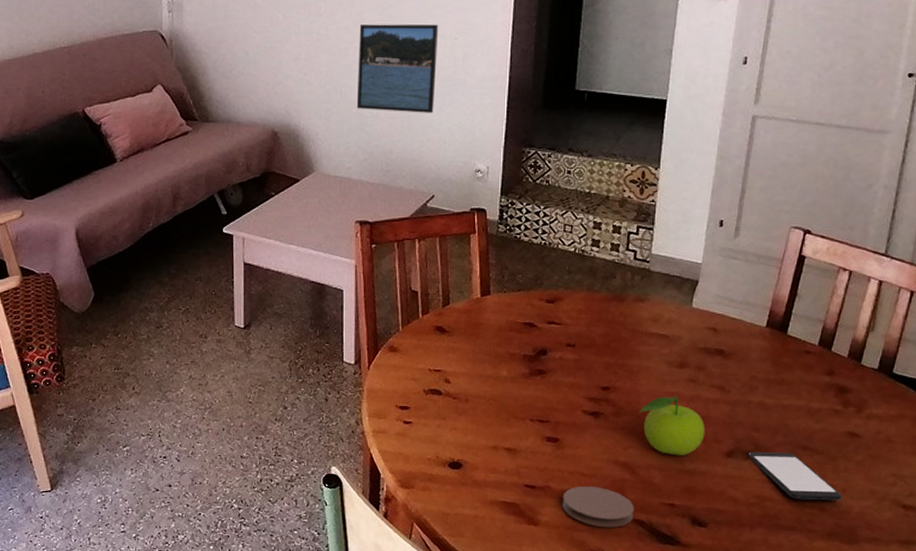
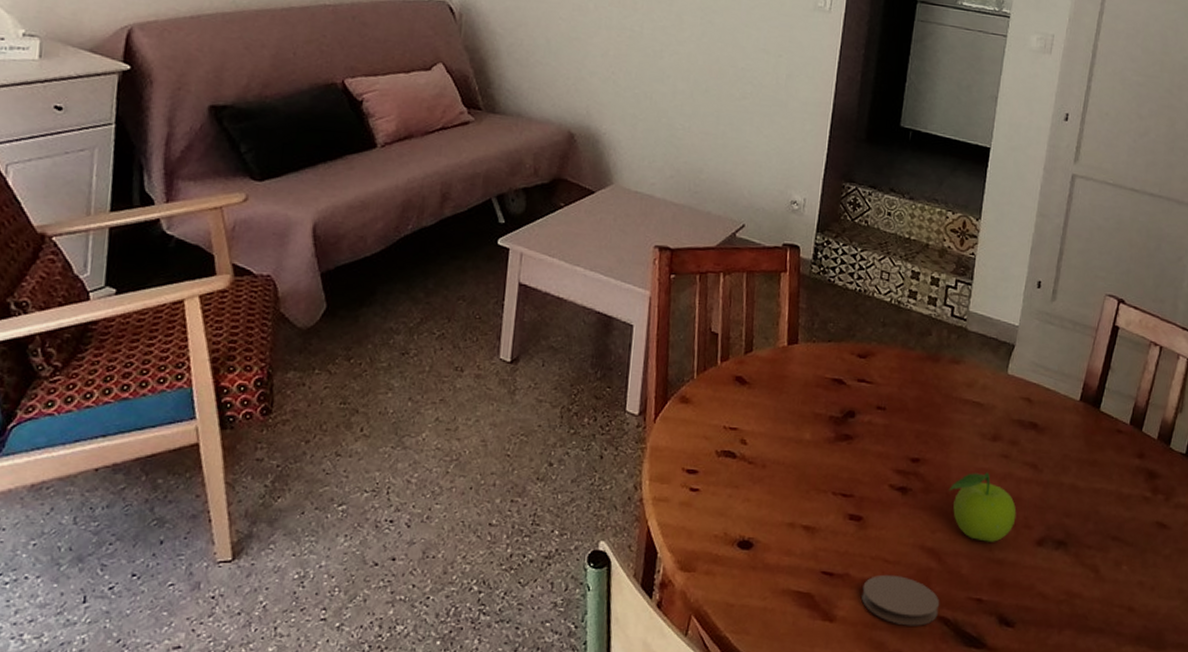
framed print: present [356,23,439,113] -> none [667,27,764,133]
smartphone: present [748,451,842,501] -> none [1058,540,1150,600]

